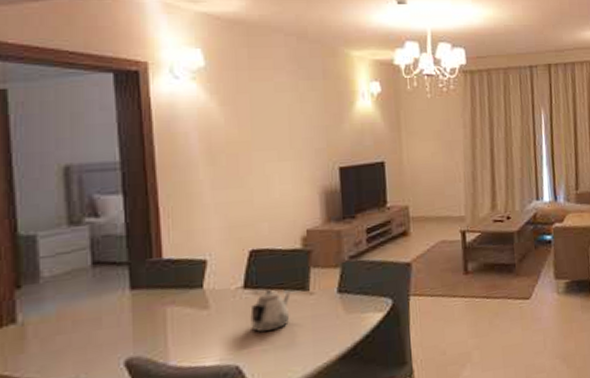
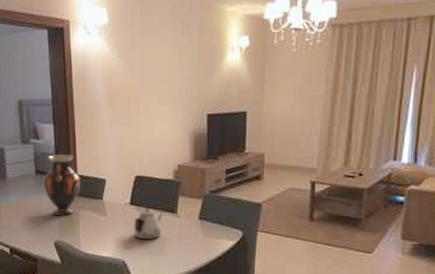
vase: none [105,233,169,322] -> present [43,153,81,216]

